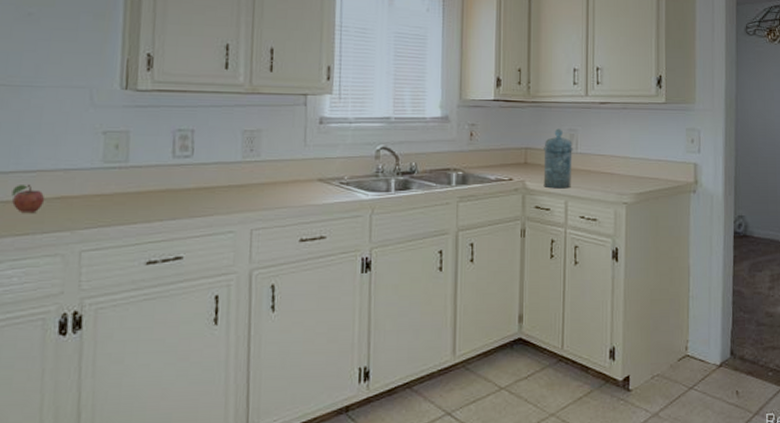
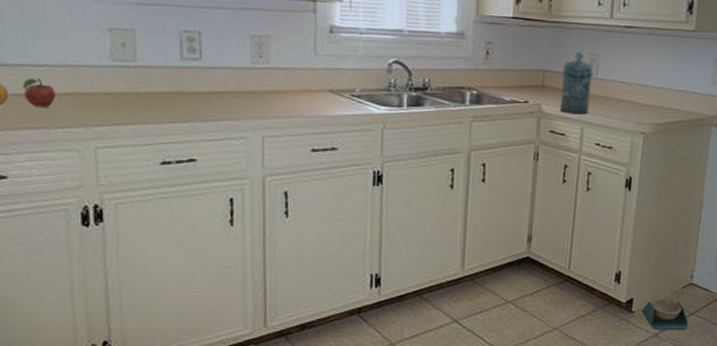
pet bowl: none [640,372,688,408] -> present [642,297,688,329]

